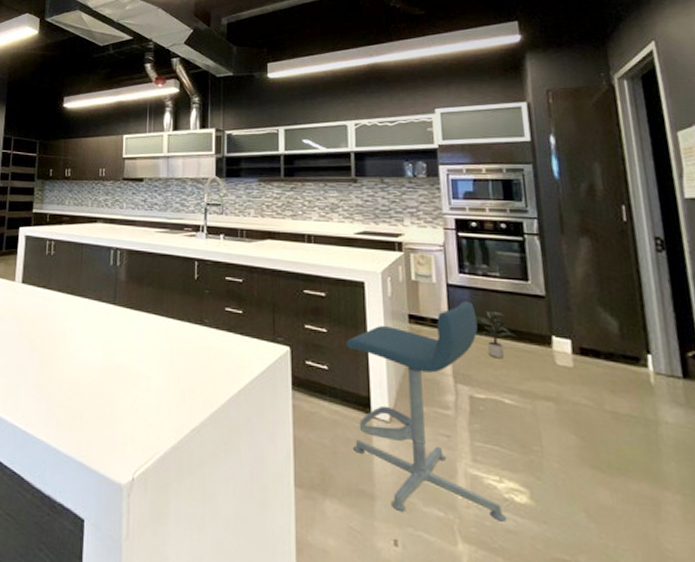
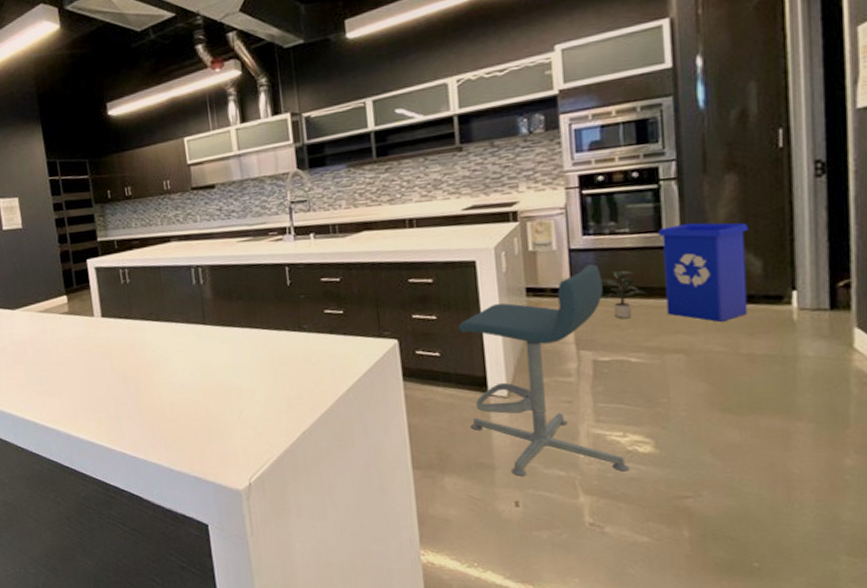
recycling bin: none [525,275,609,375] -> present [658,222,750,322]

